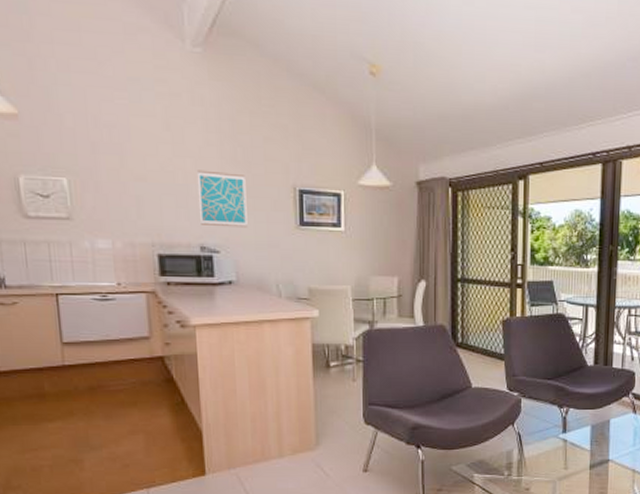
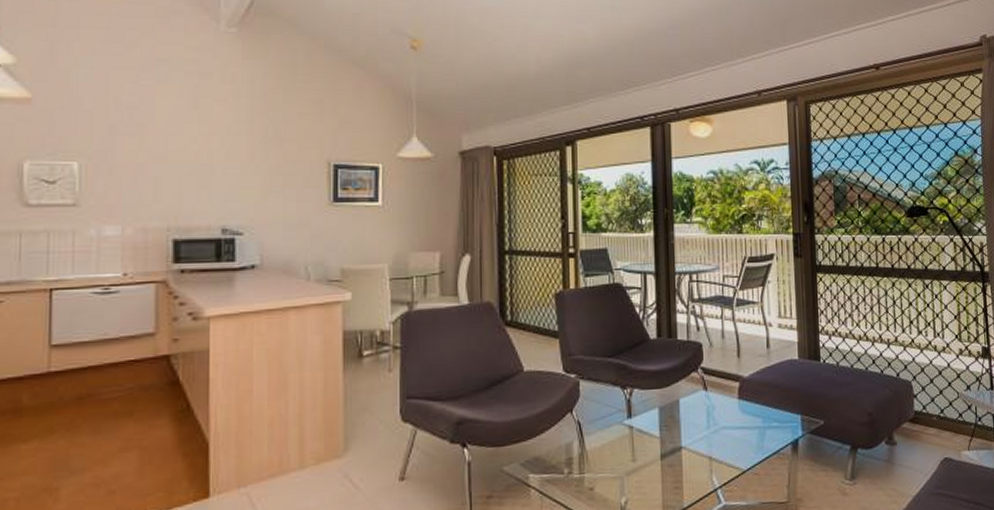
wall art: present [196,170,248,228] -> none [222,148,276,207]

